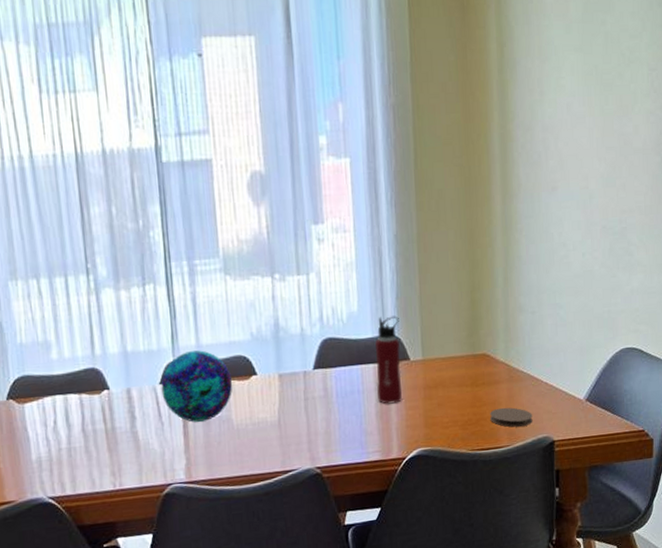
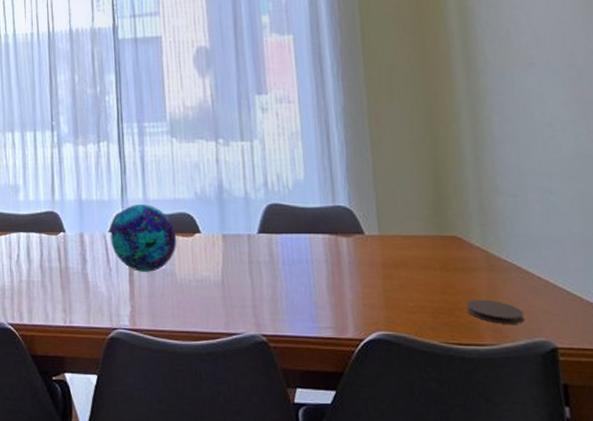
water bottle: present [374,316,403,404] -> none [323,187,358,279]

